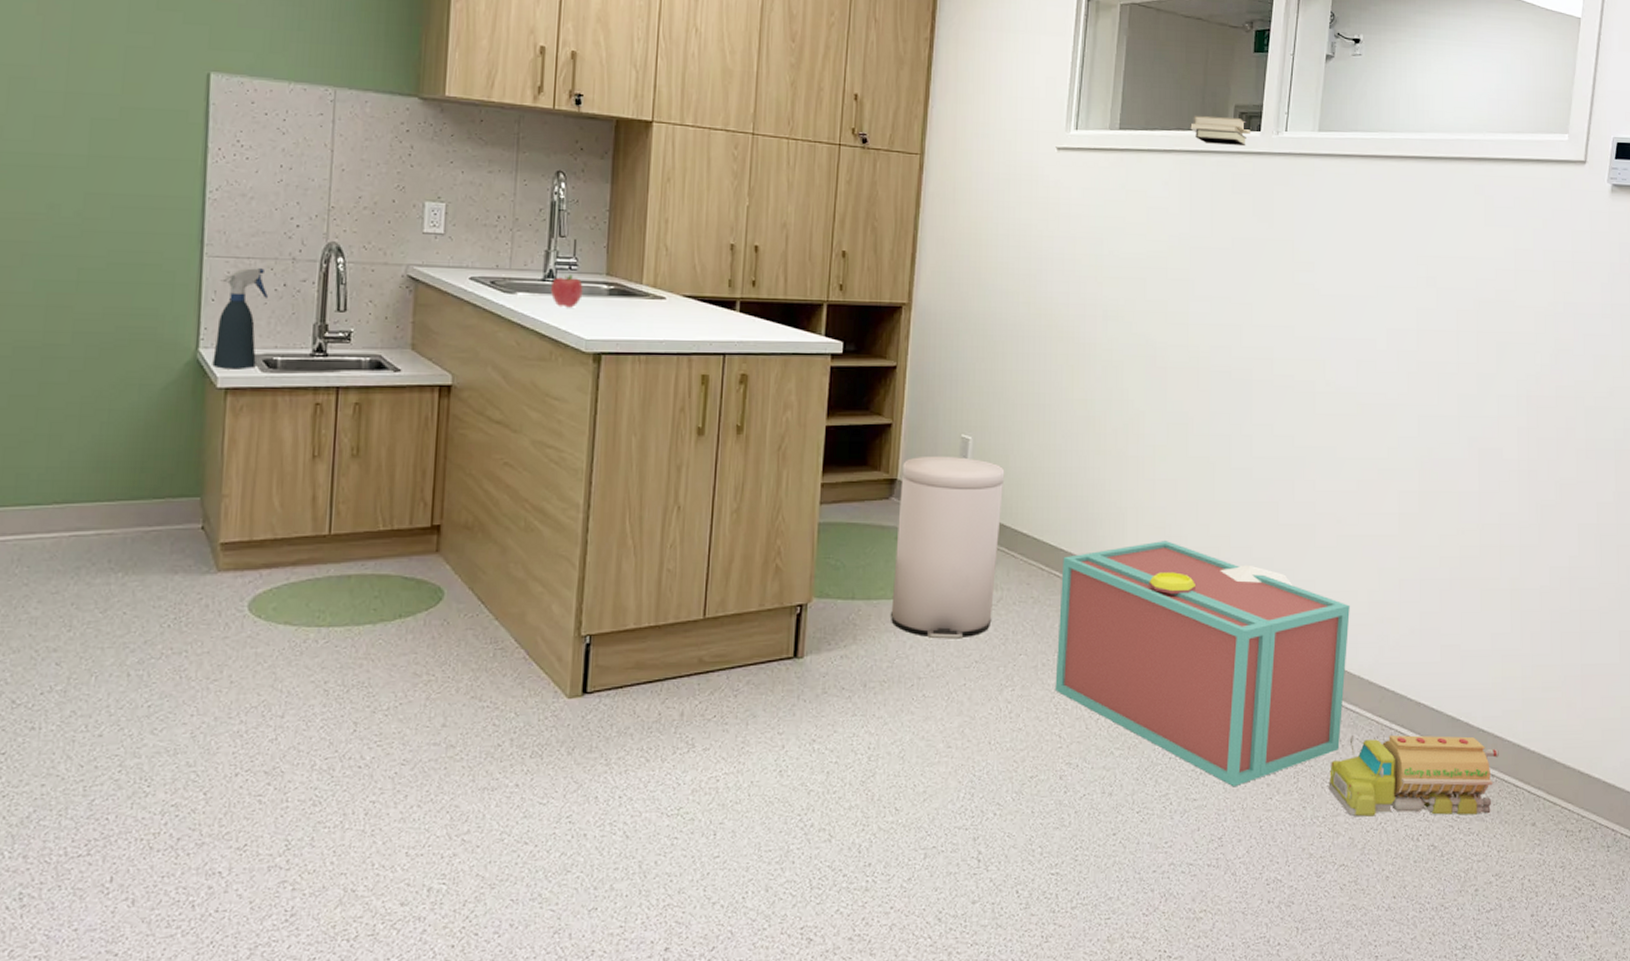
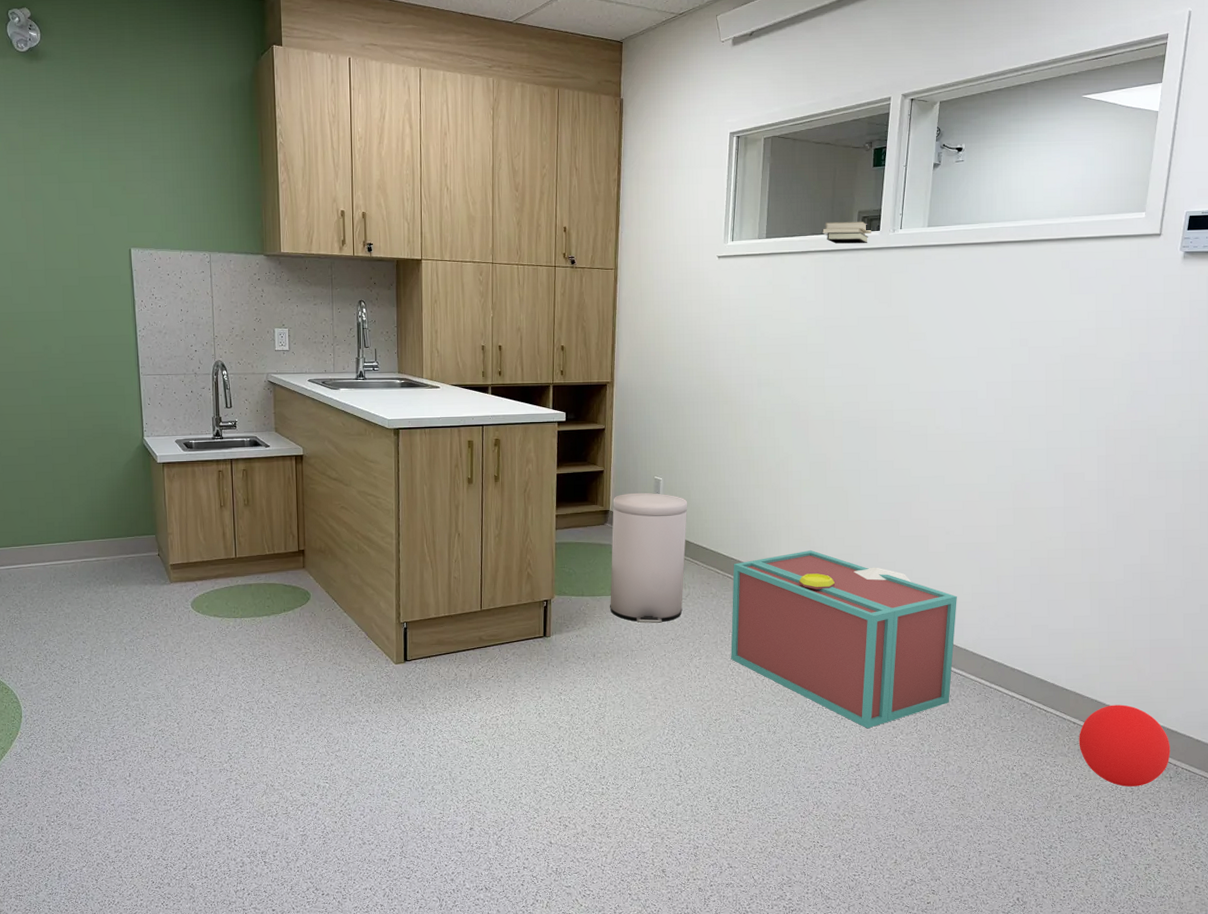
spray bottle: present [212,268,268,369] -> none [152,381,182,450]
fruit: present [550,275,583,308] -> none [361,374,384,398]
toy truck: present [1328,735,1499,817] -> none [941,692,1080,752]
ball: none [1498,750,1607,861] -> present [1079,704,1170,787]

